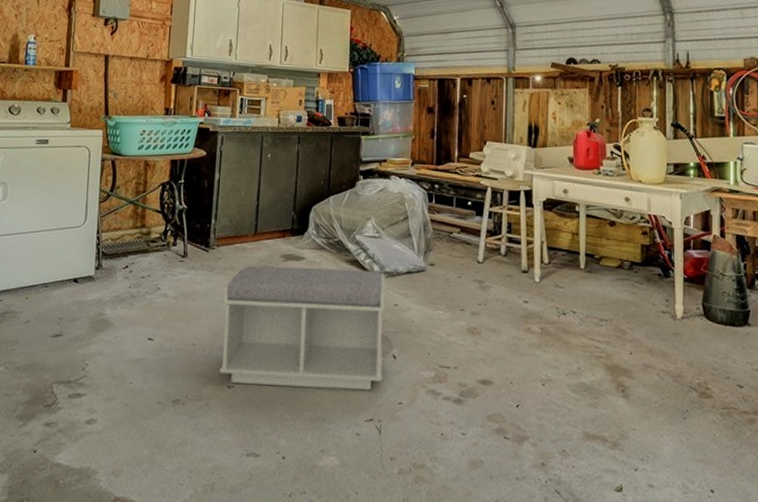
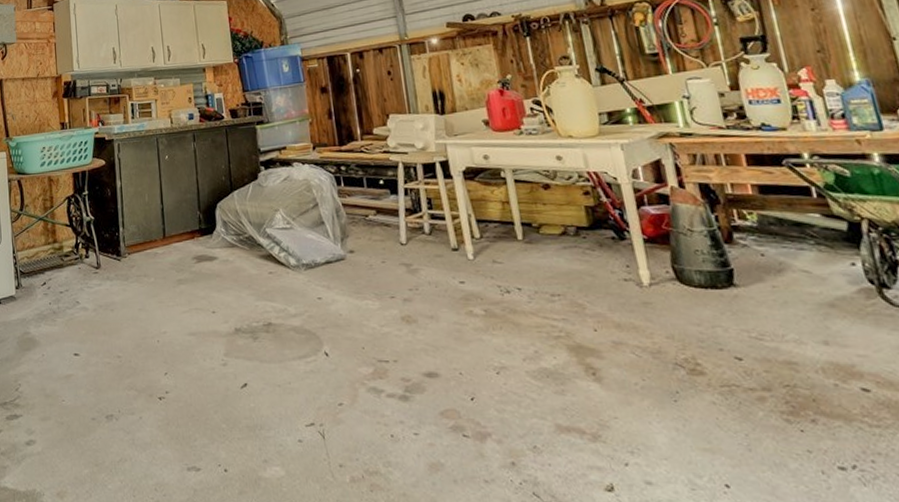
bench: present [219,265,385,391] -> none [140,264,318,395]

